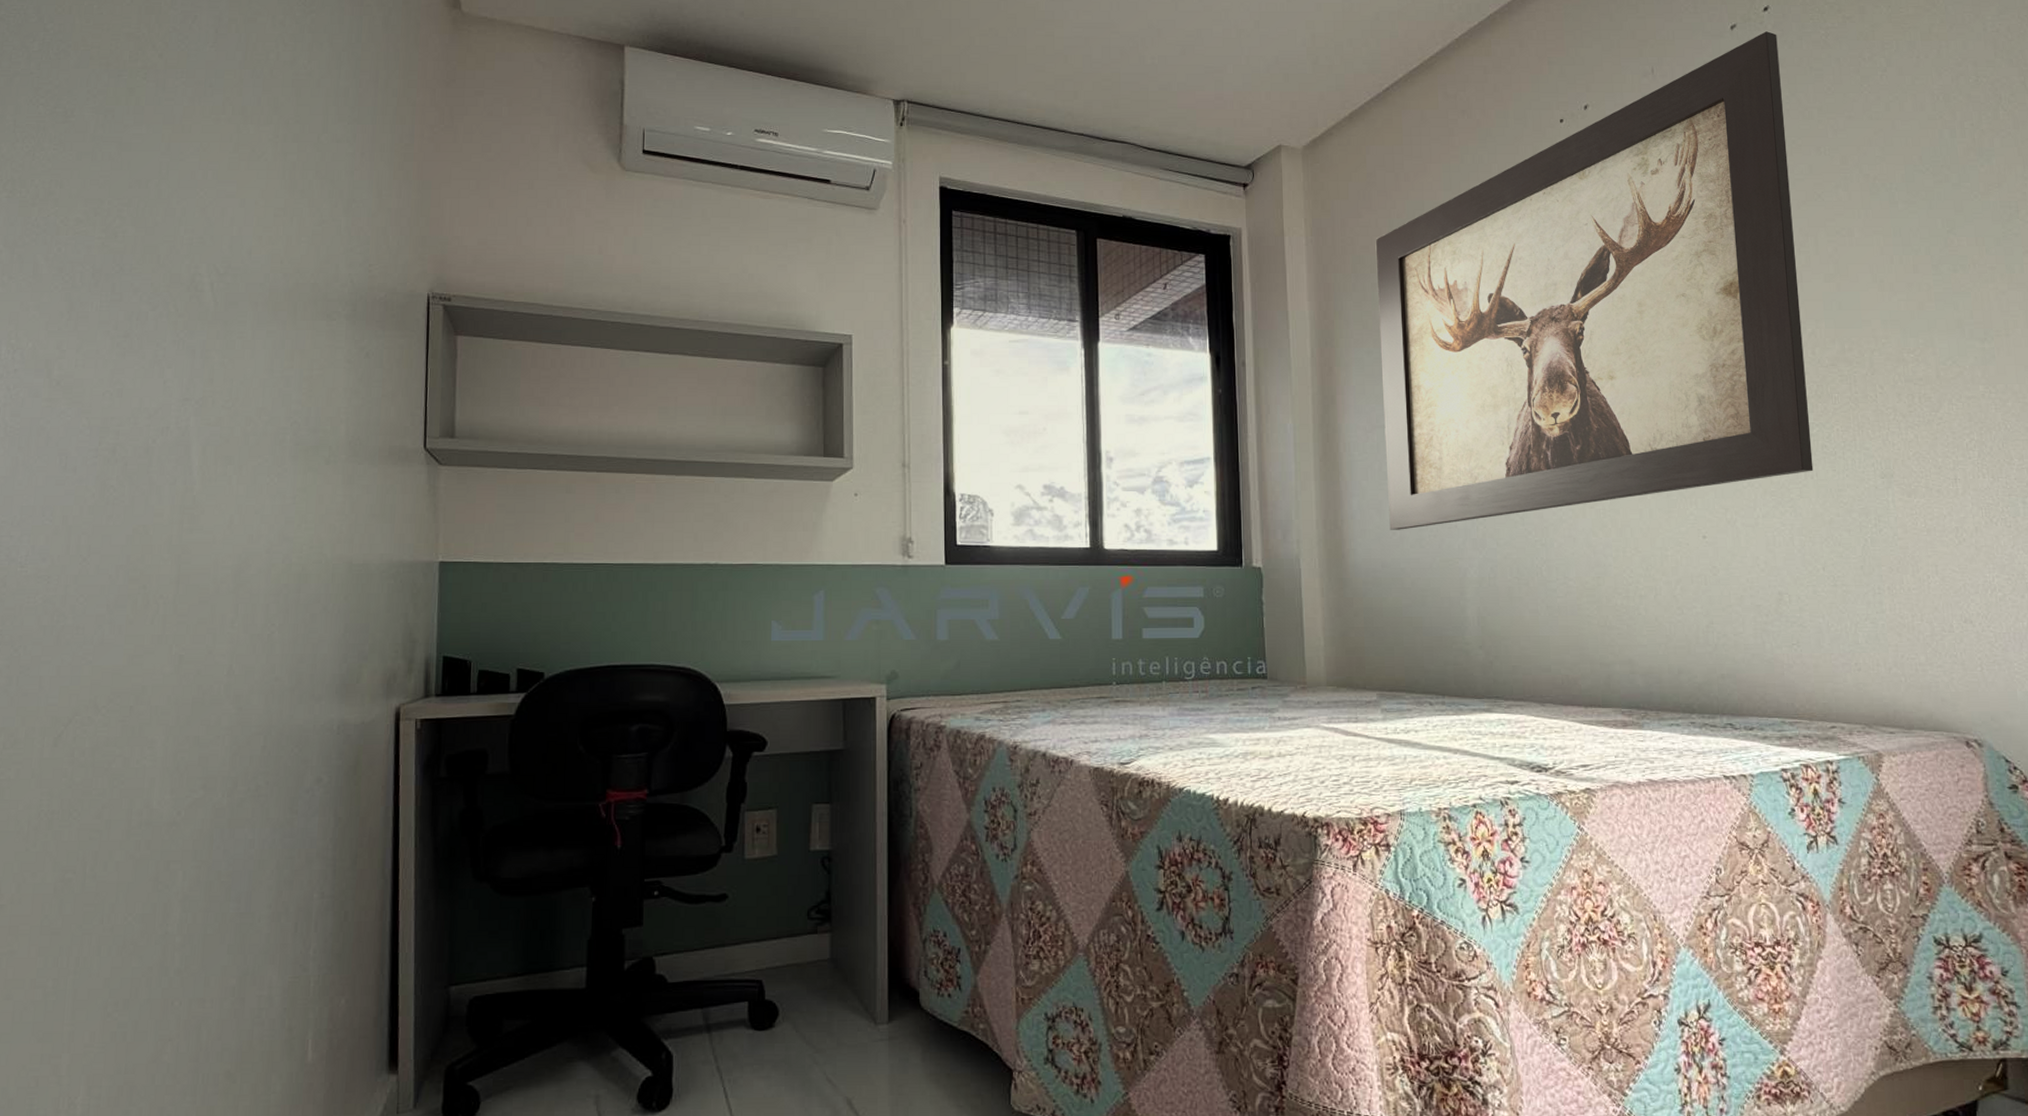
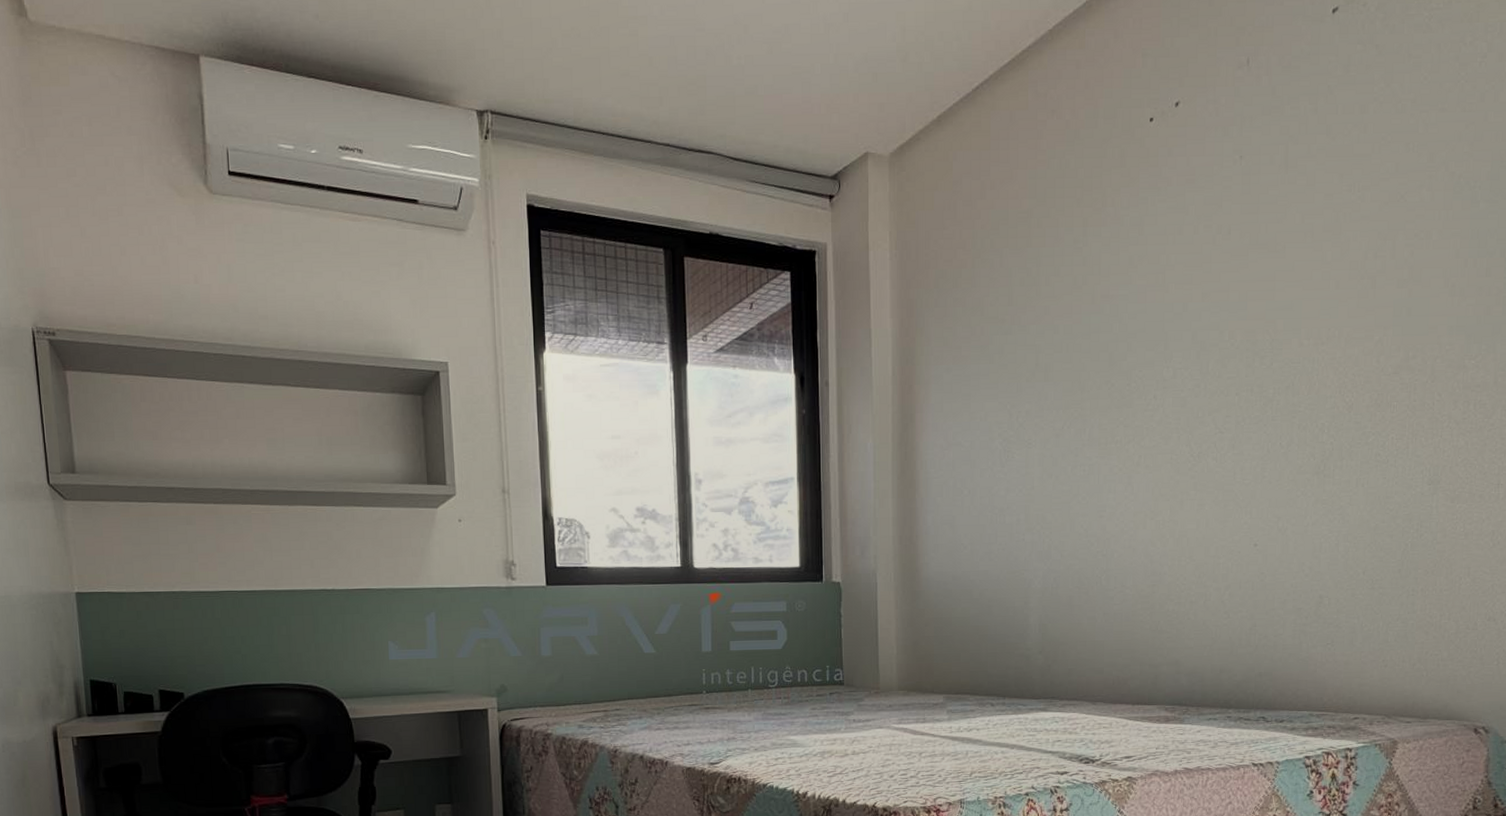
wall art: present [1375,31,1814,530] -> none [958,14,1379,544]

